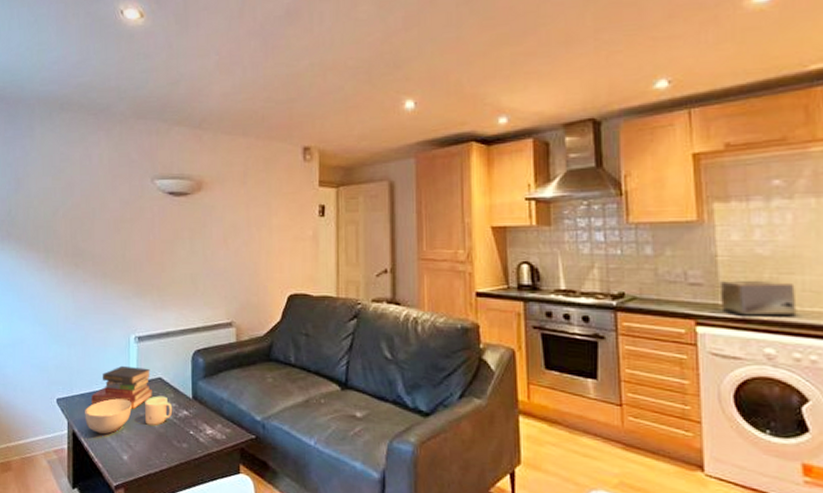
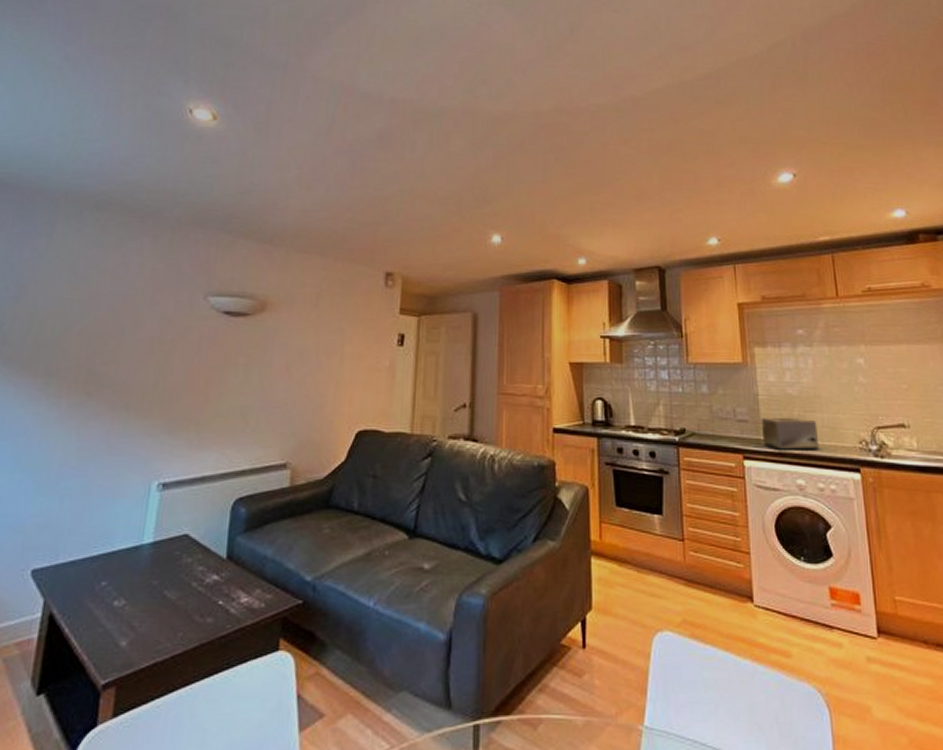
bowl: present [85,398,133,435] -> none [71,564,144,615]
books: present [91,365,152,409] -> none [84,521,174,577]
mug: present [144,396,173,425] -> none [157,558,199,597]

